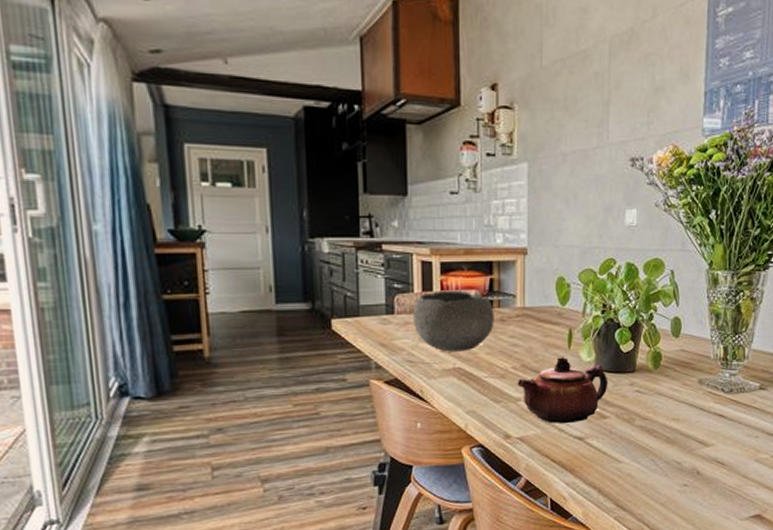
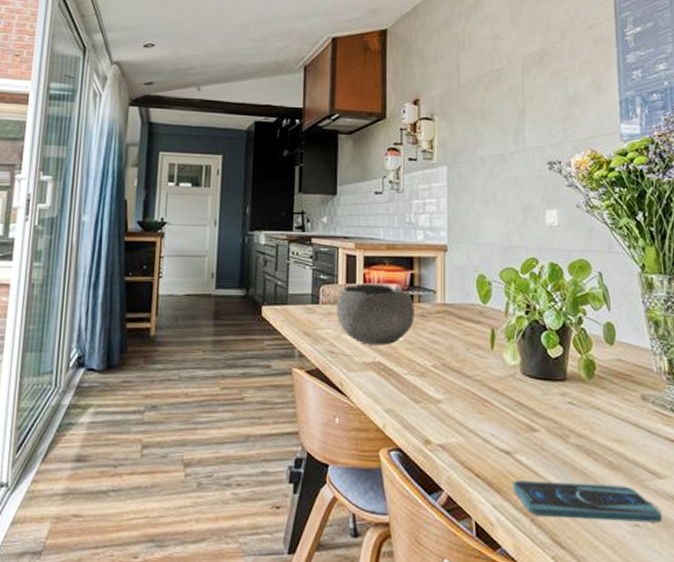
teapot: present [517,357,608,424] -> none [437,358,537,434]
smartphone: none [584,455,706,488] -> present [513,479,662,523]

